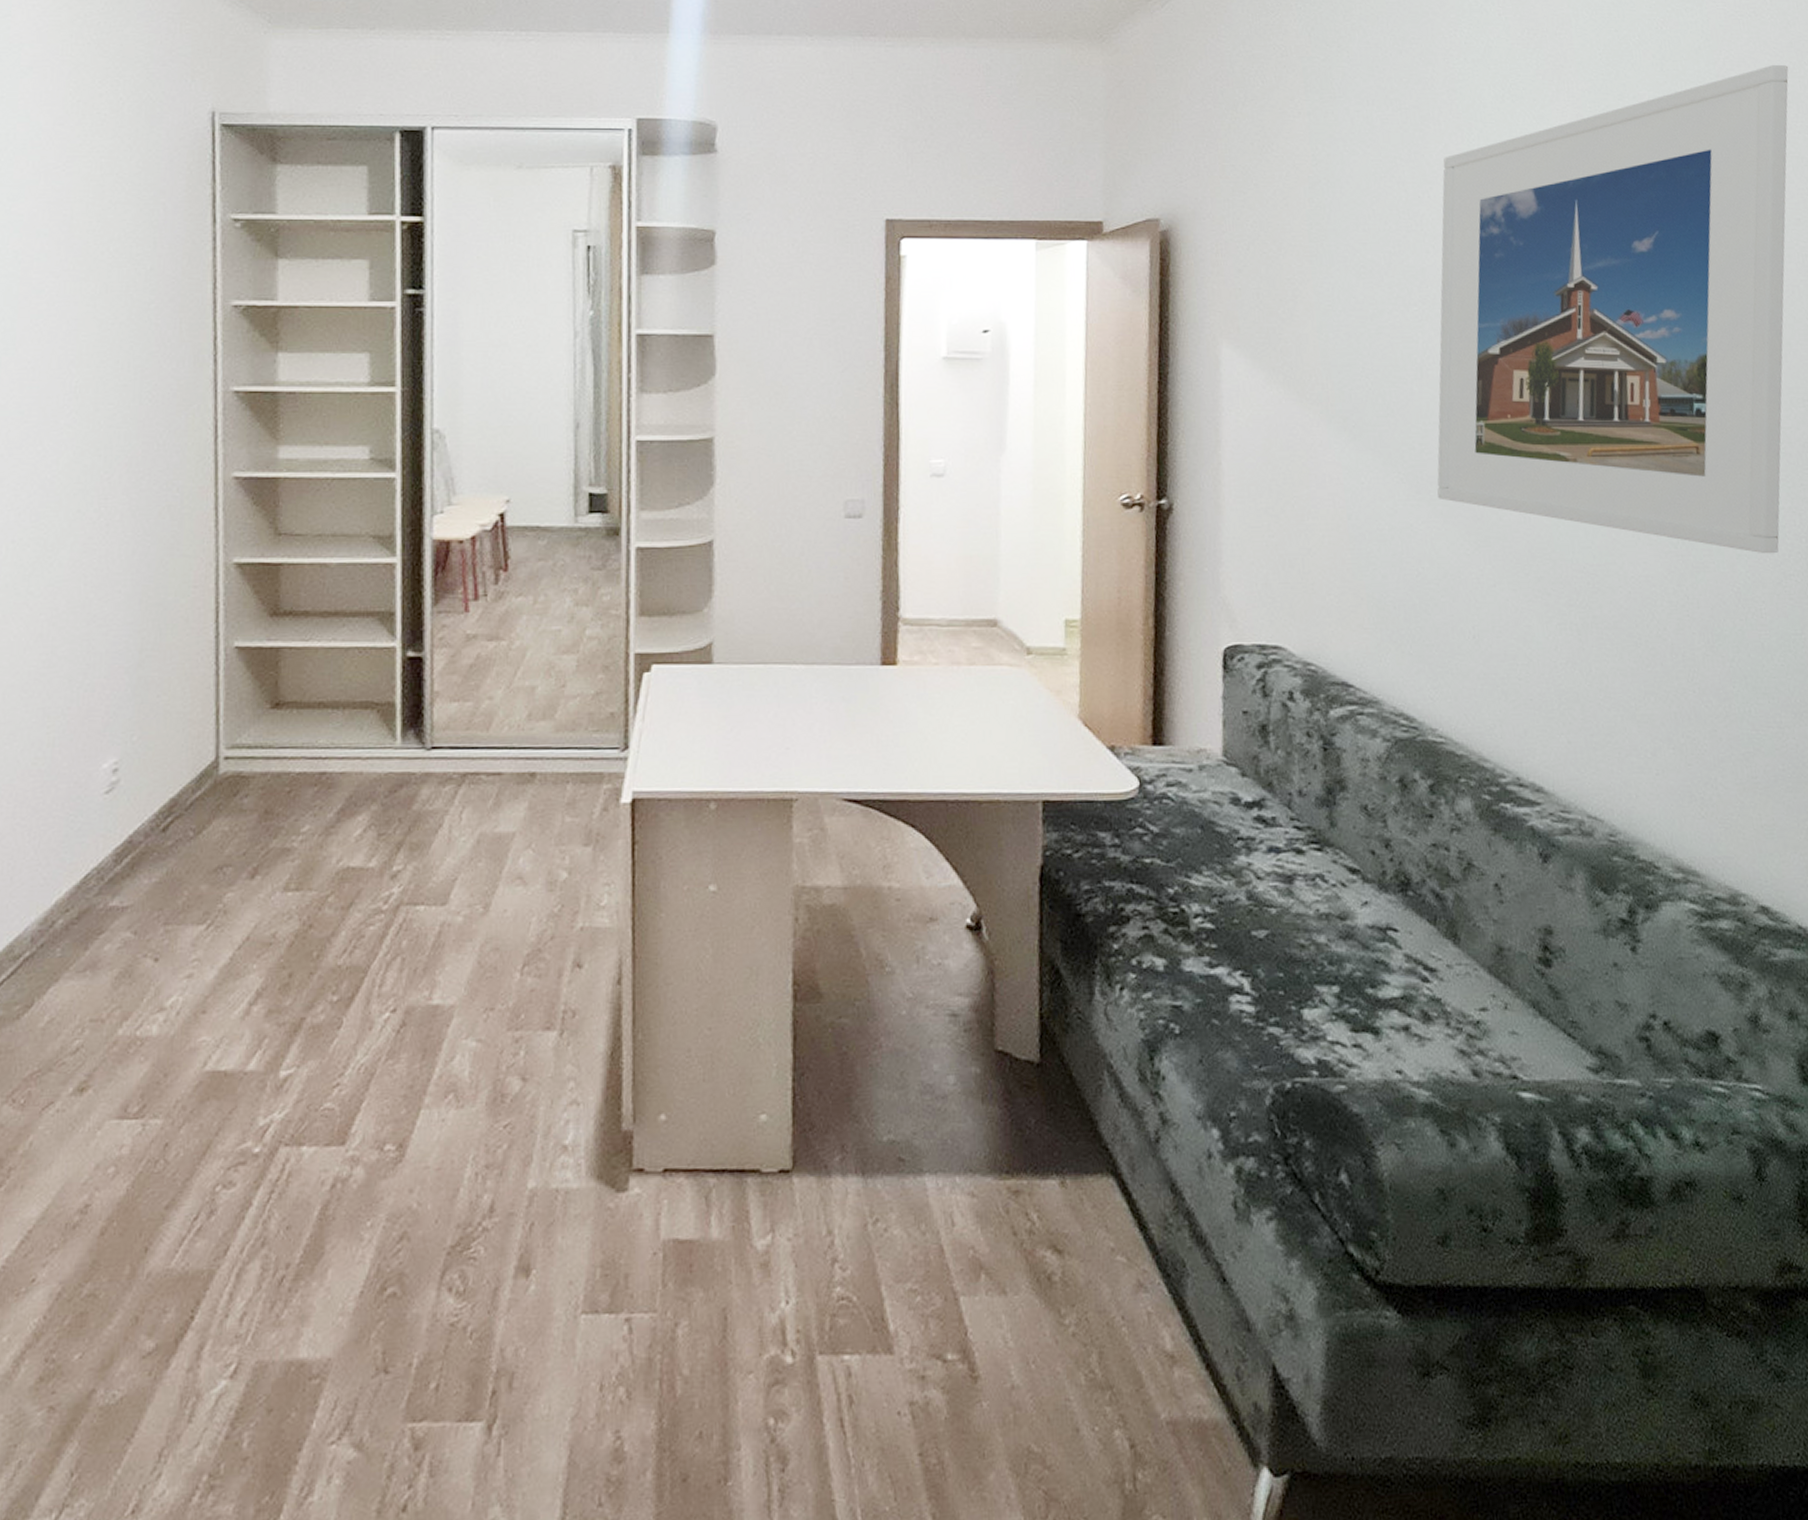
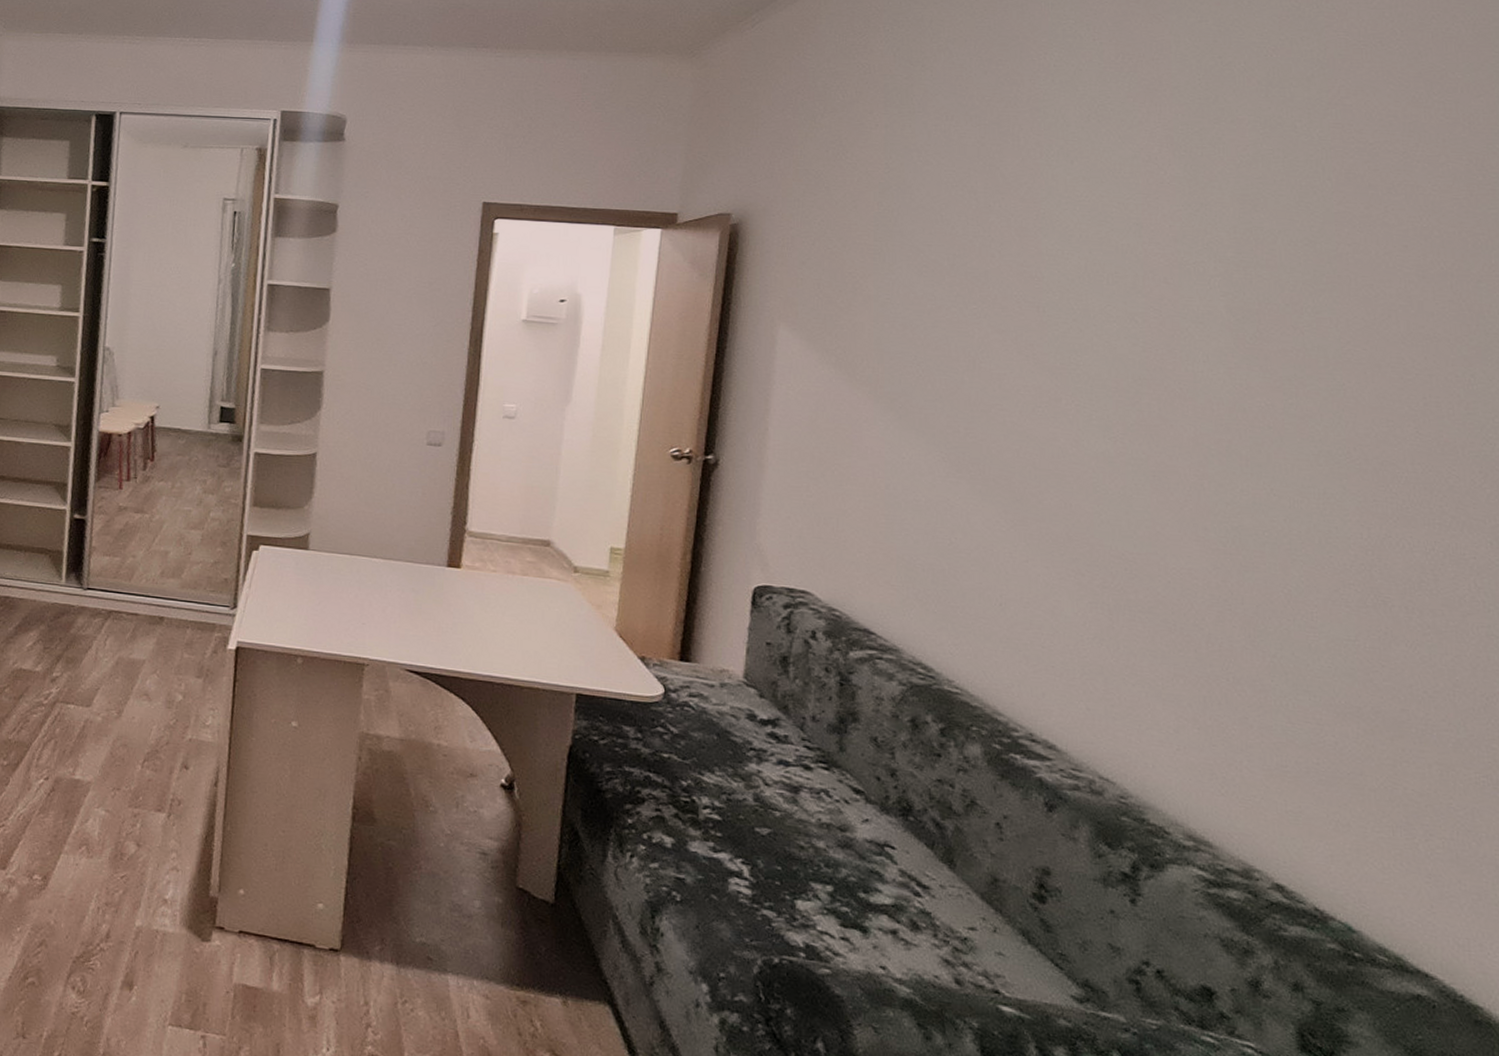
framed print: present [1437,65,1789,554] -> none [977,94,1413,563]

